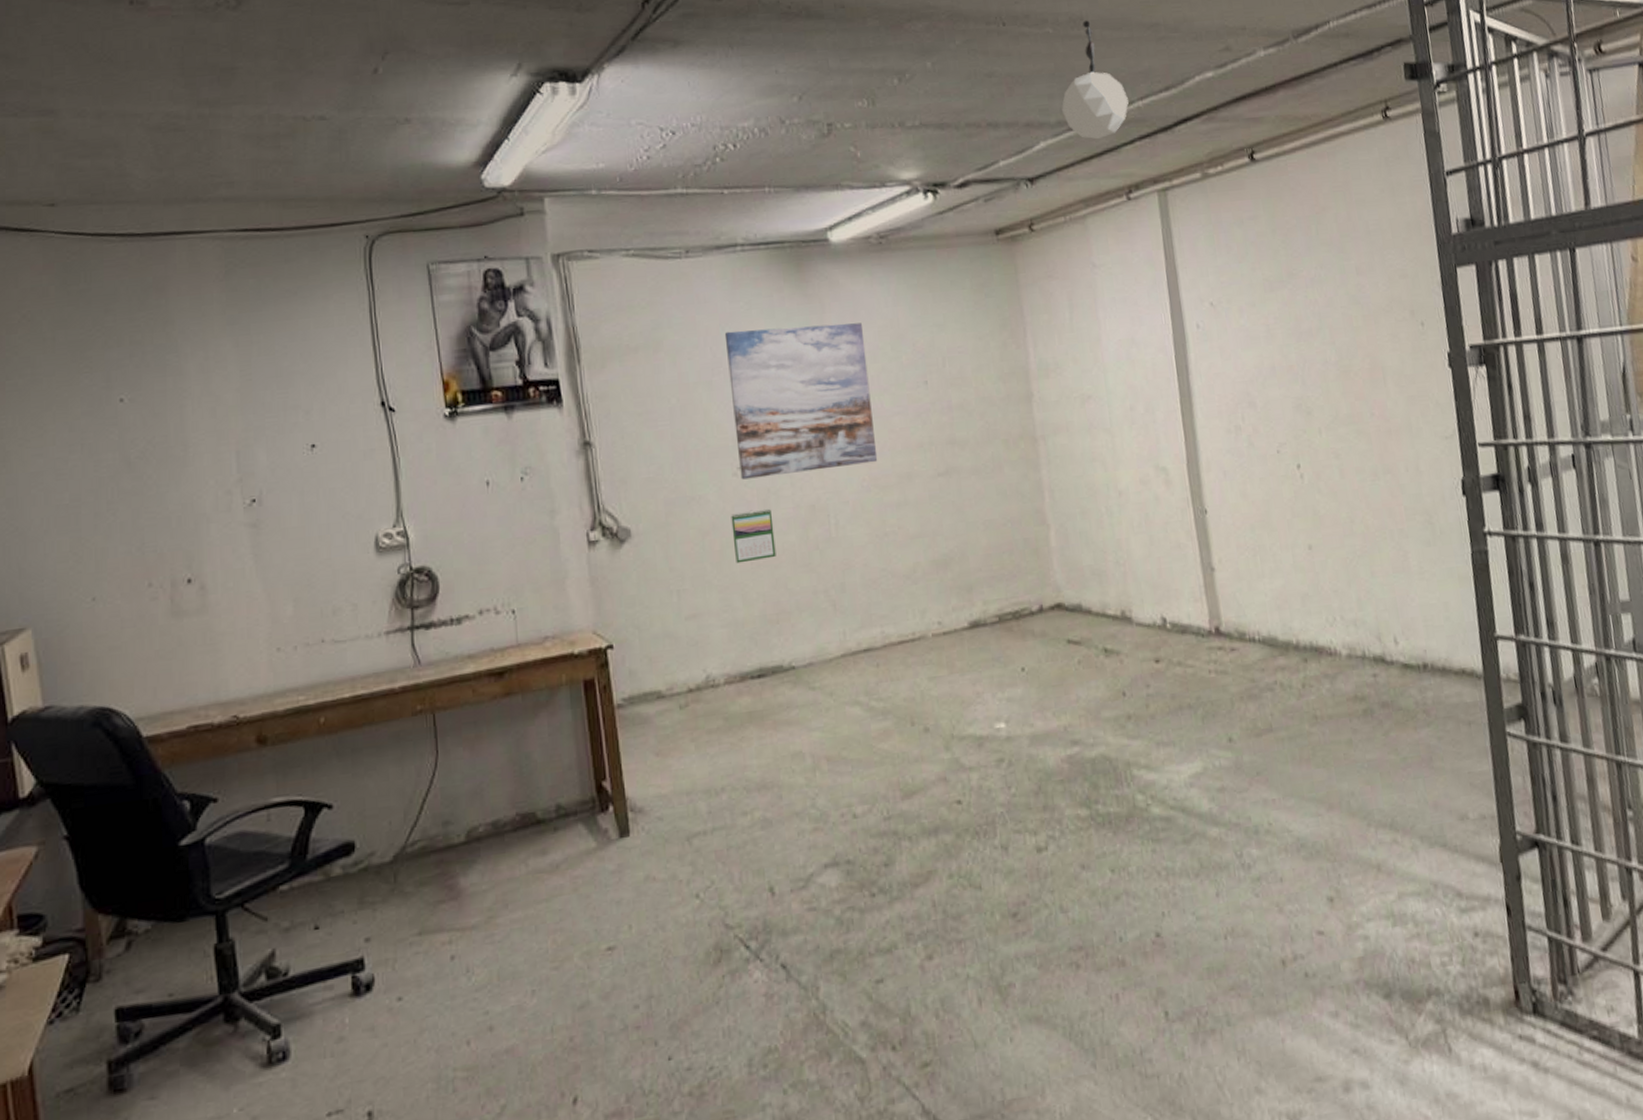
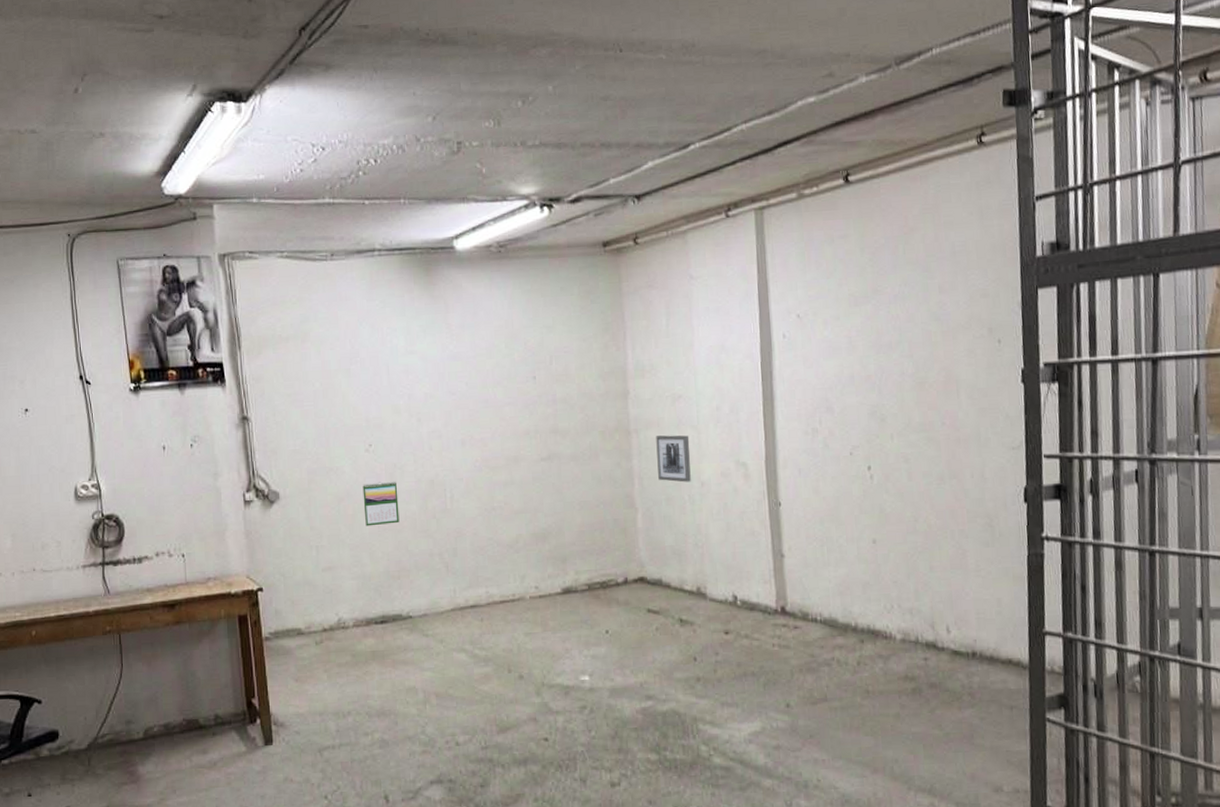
wall art: present [724,323,878,480] -> none [362,322,490,455]
pendant lamp: present [1062,20,1129,140] -> none [670,47,733,160]
wall art: none [1065,440,1107,493] -> present [656,435,691,483]

